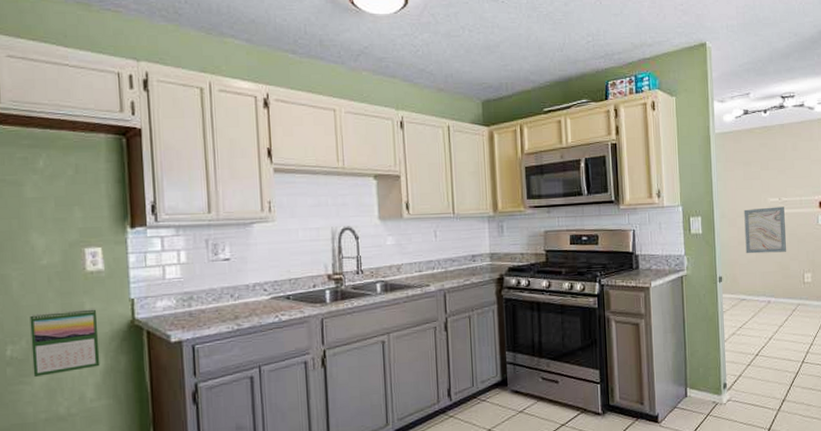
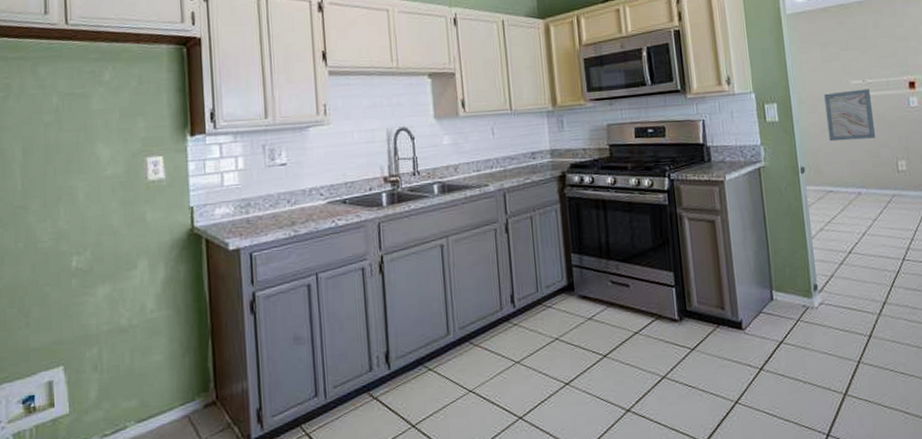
calendar: present [29,307,100,377] -> none [94,216,161,288]

